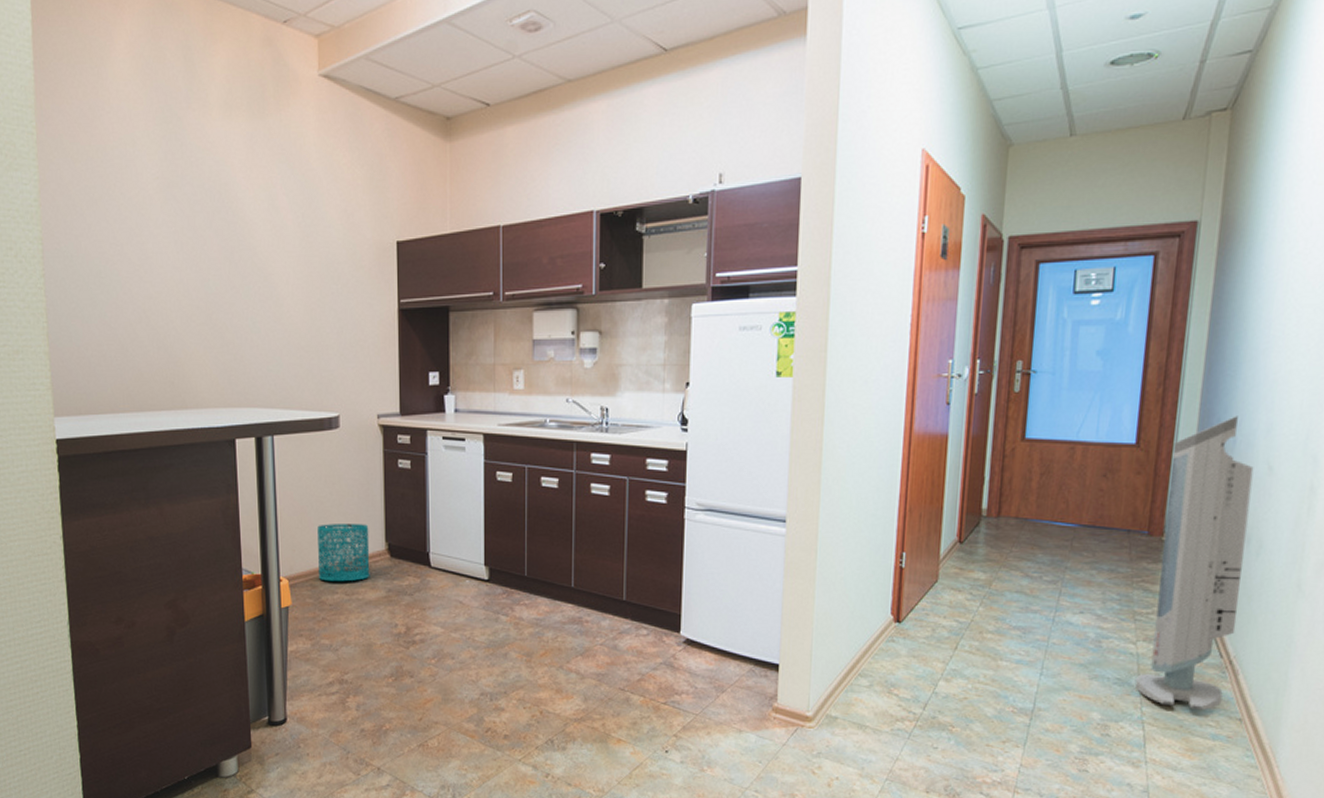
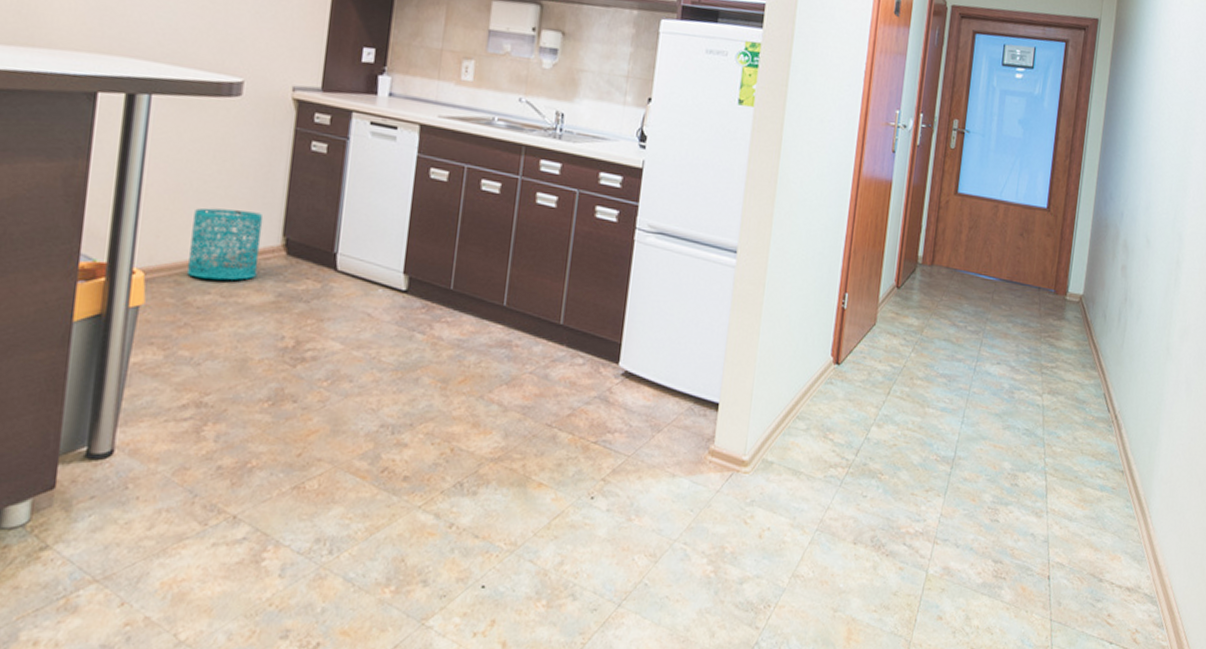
air purifier: present [1135,416,1254,710] -> none [1040,192,1136,462]

